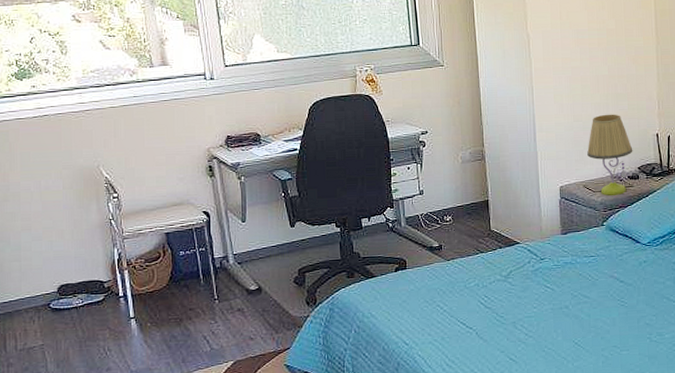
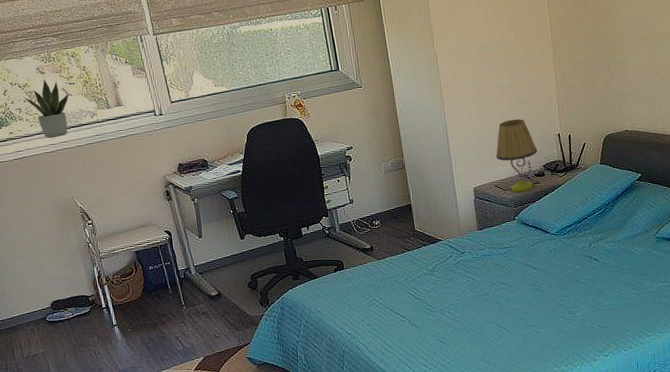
potted plant: none [52,28,107,97] -> present [23,79,69,139]

